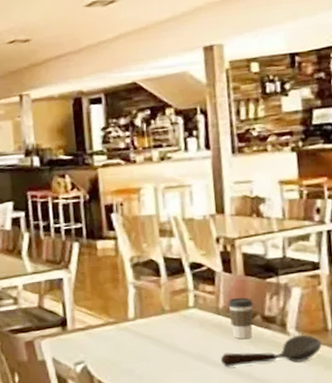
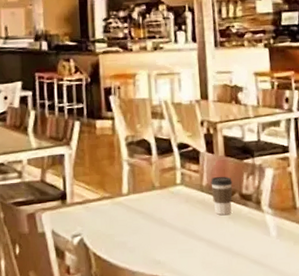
spoon: present [220,335,322,368] -> none [203,213,291,242]

